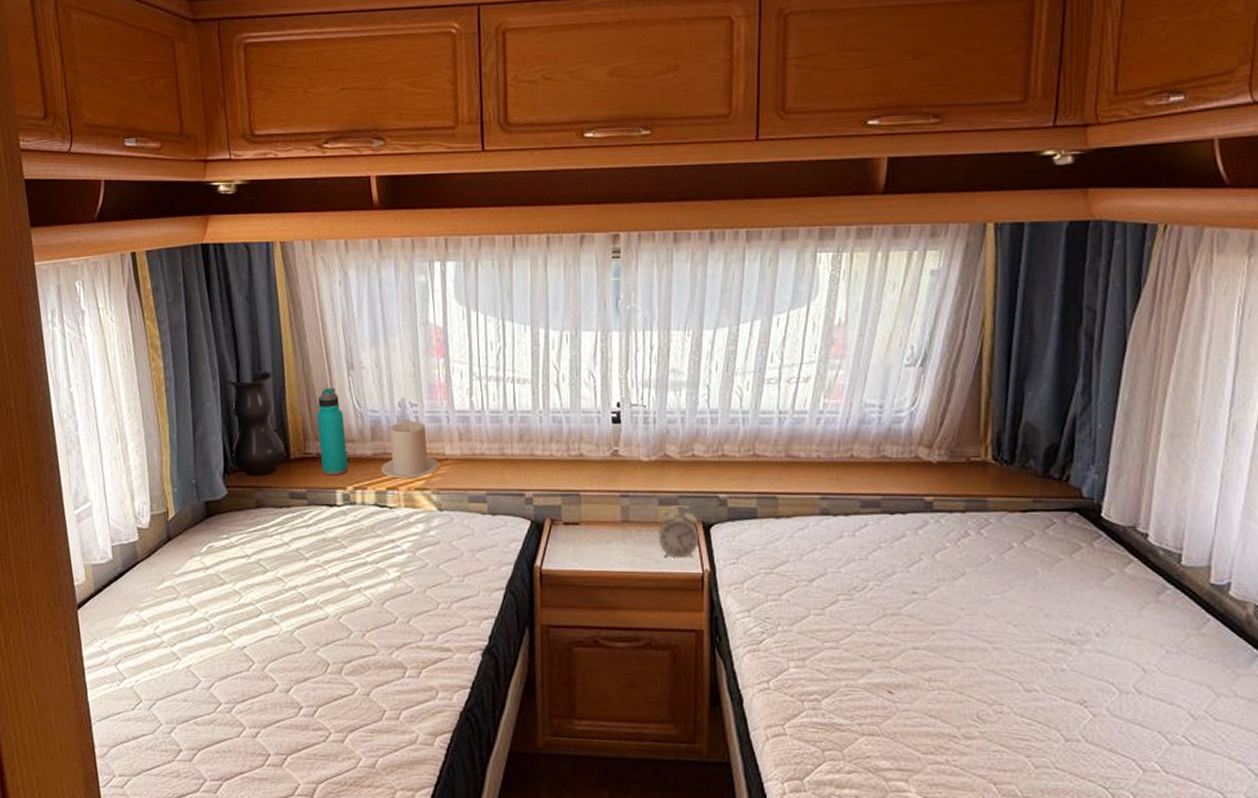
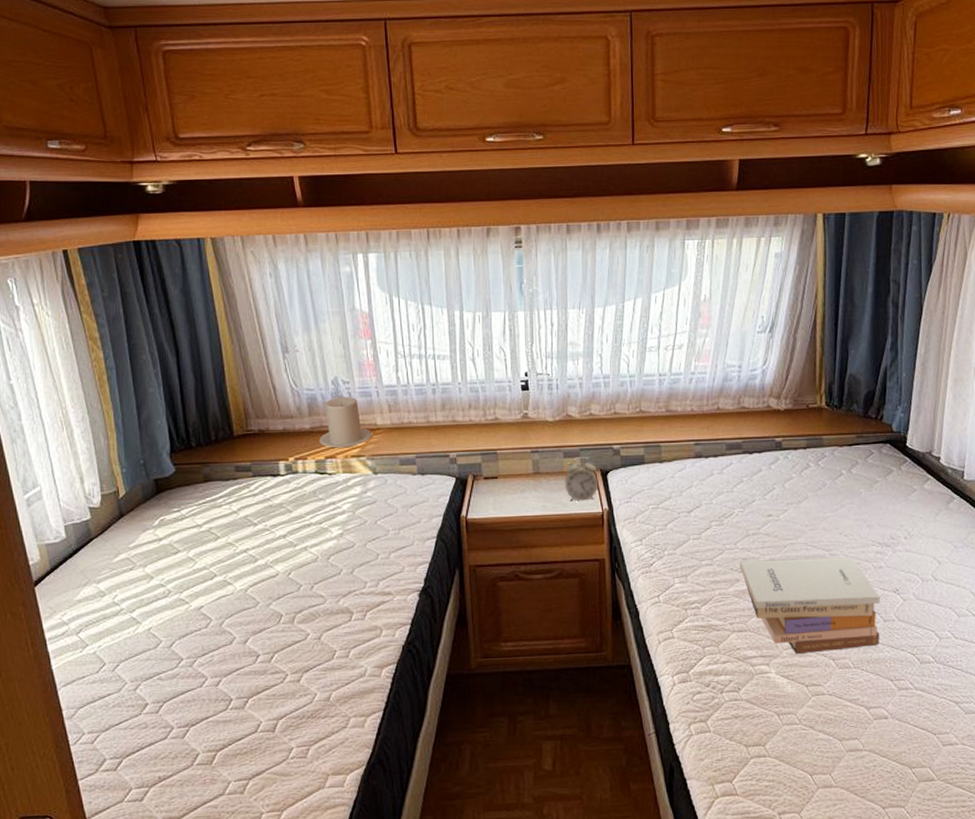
vase: present [227,372,284,477] -> none [167,358,227,454]
water bottle: present [316,388,349,476] -> none [256,370,289,449]
books: none [872,647,1061,772] -> present [739,557,880,654]

